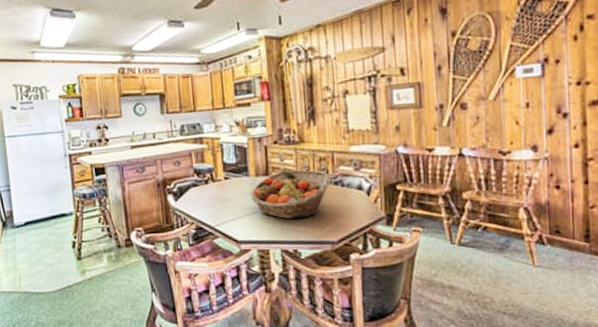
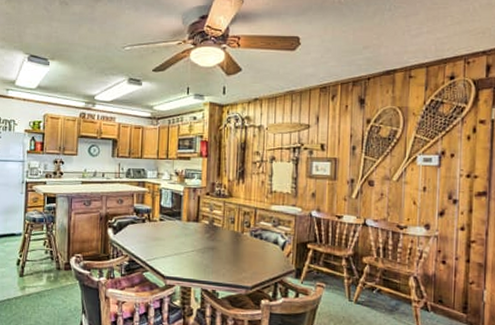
fruit basket: present [250,169,331,219] -> none [180,219,252,263]

